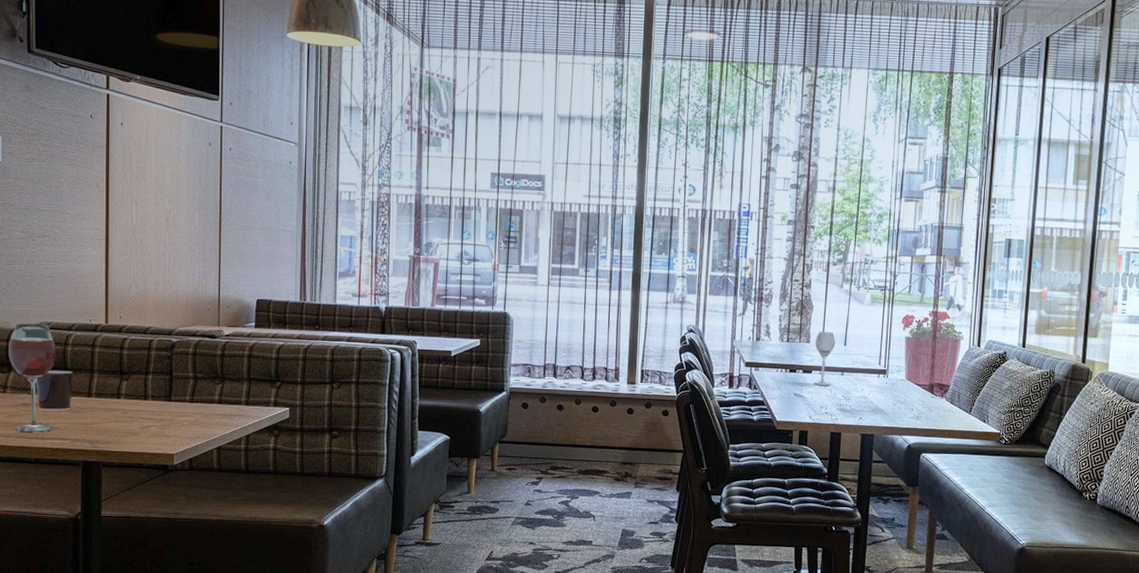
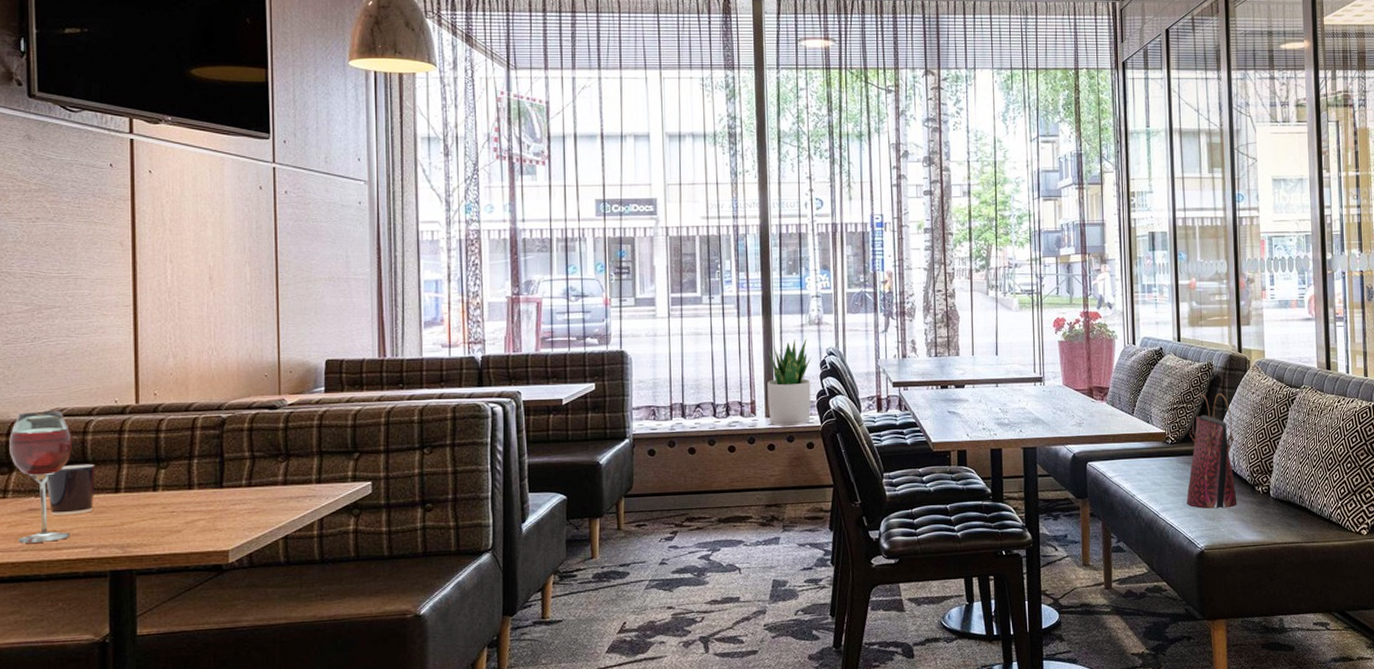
planter: none [630,314,673,394] -> present [767,338,811,427]
wineglass: present [813,331,836,387] -> none [964,342,987,401]
handbag: none [1013,400,1068,510] -> present [1186,393,1237,509]

